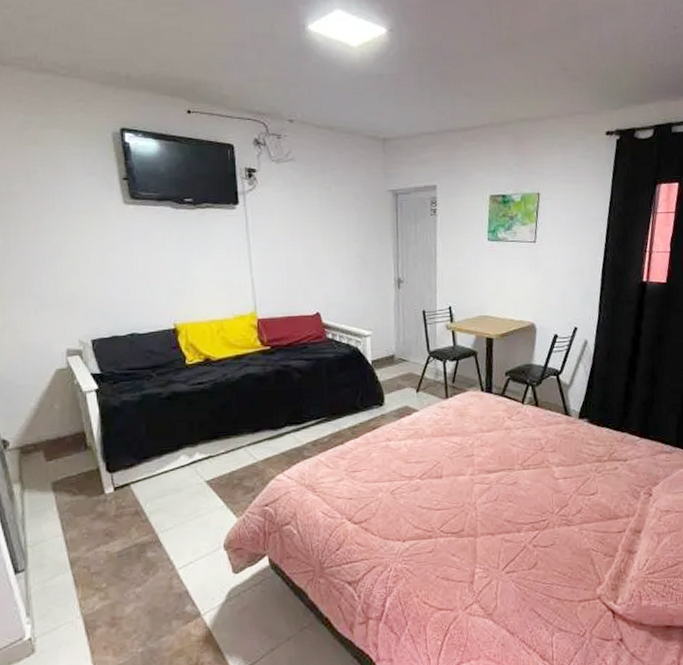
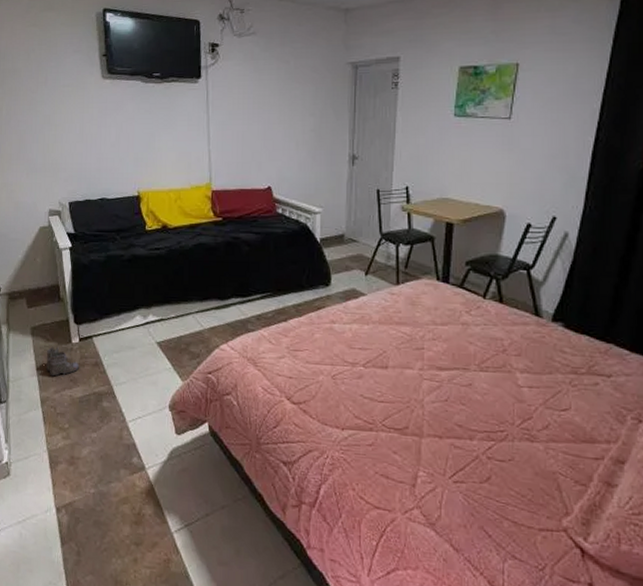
boots: none [73,500,117,534] -> present [45,346,80,377]

